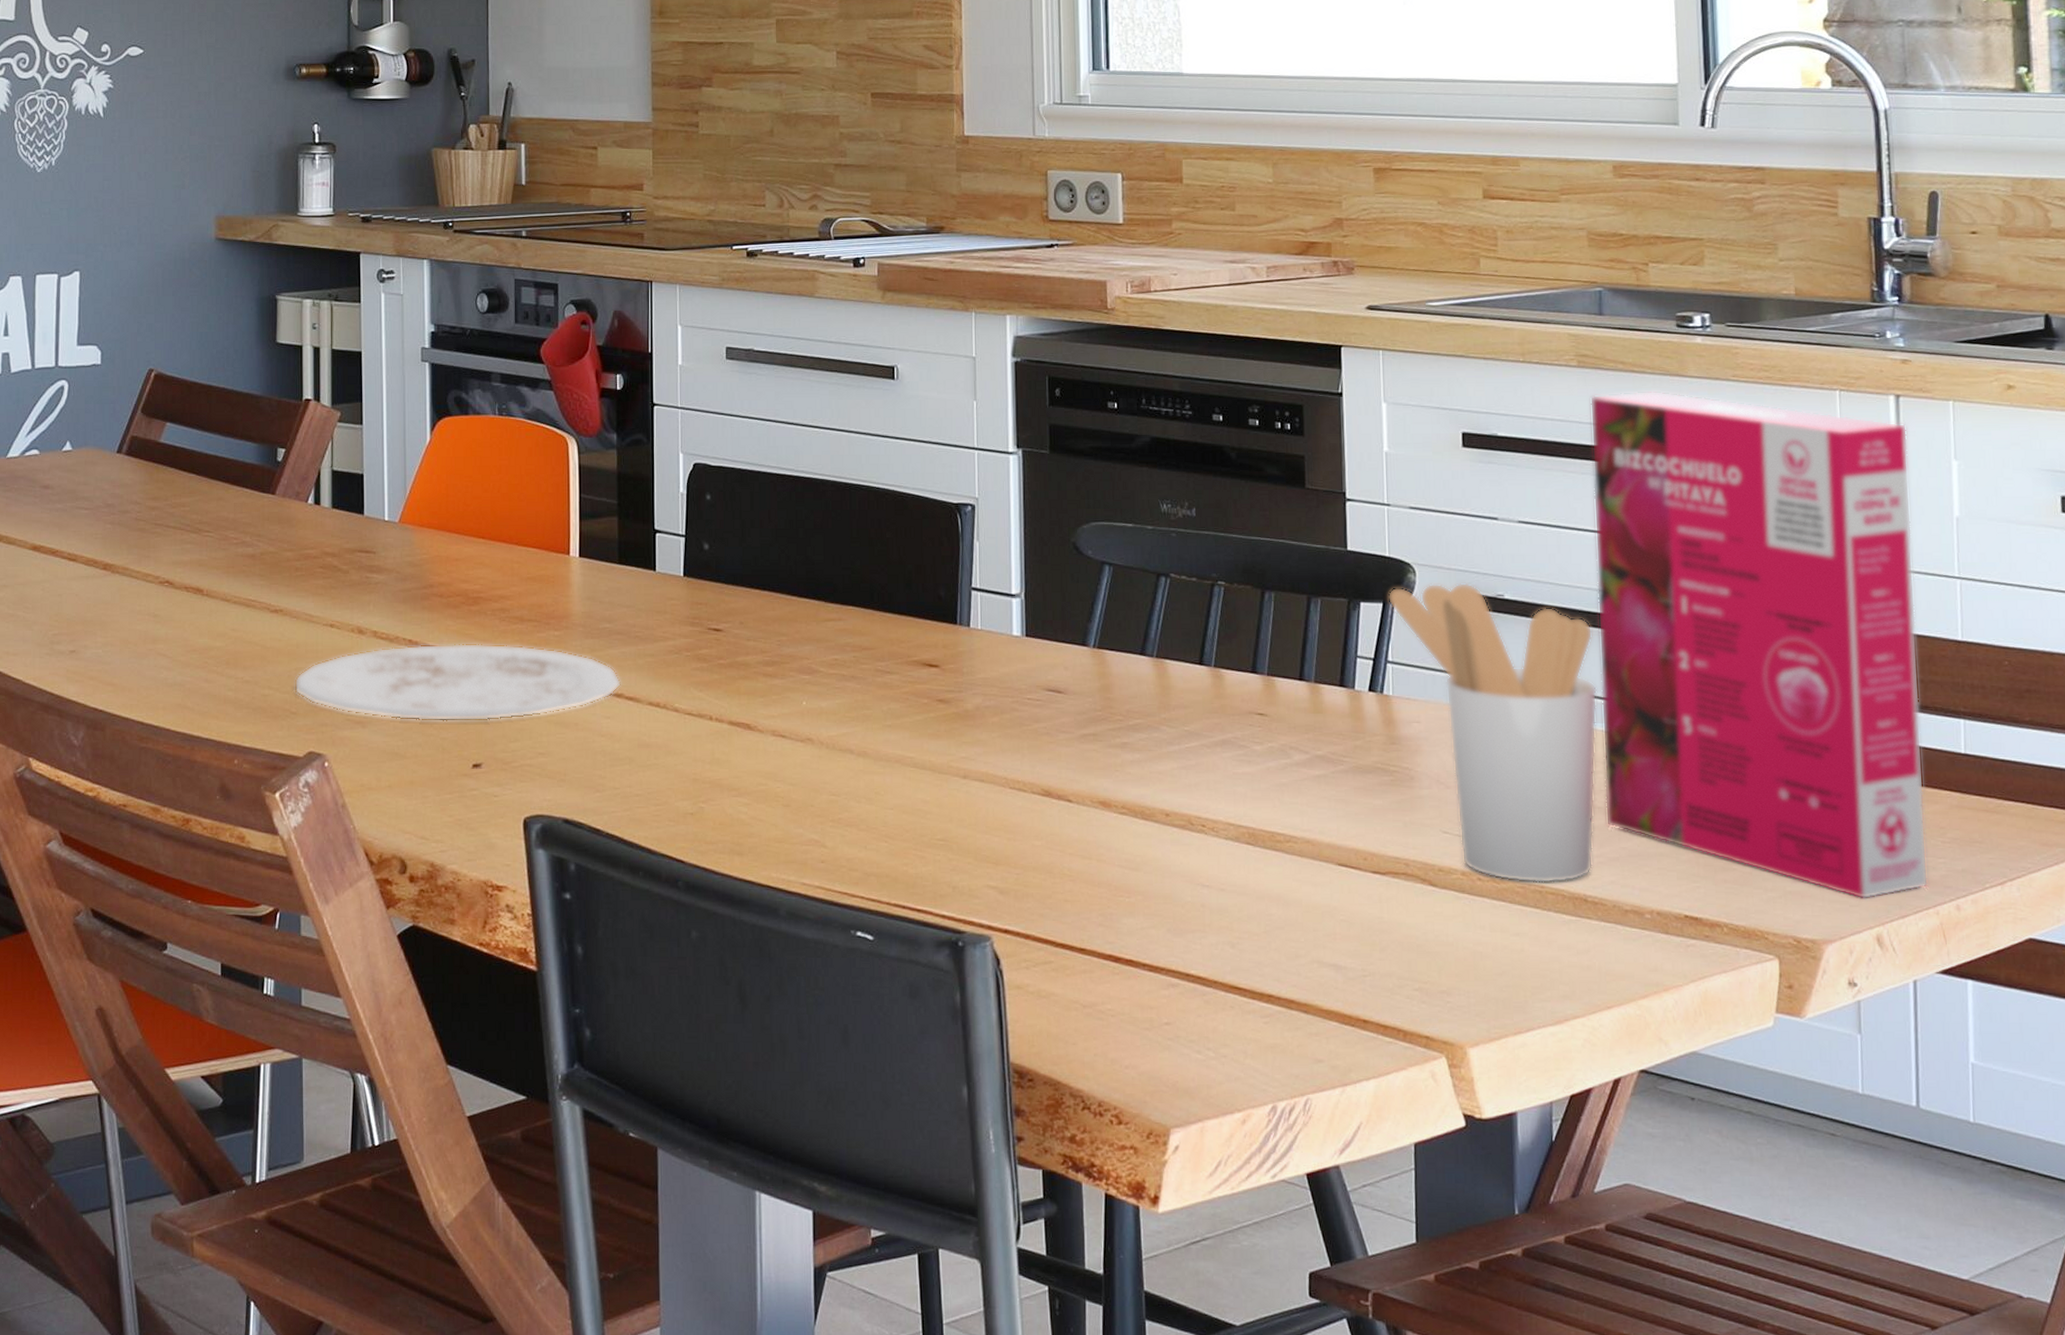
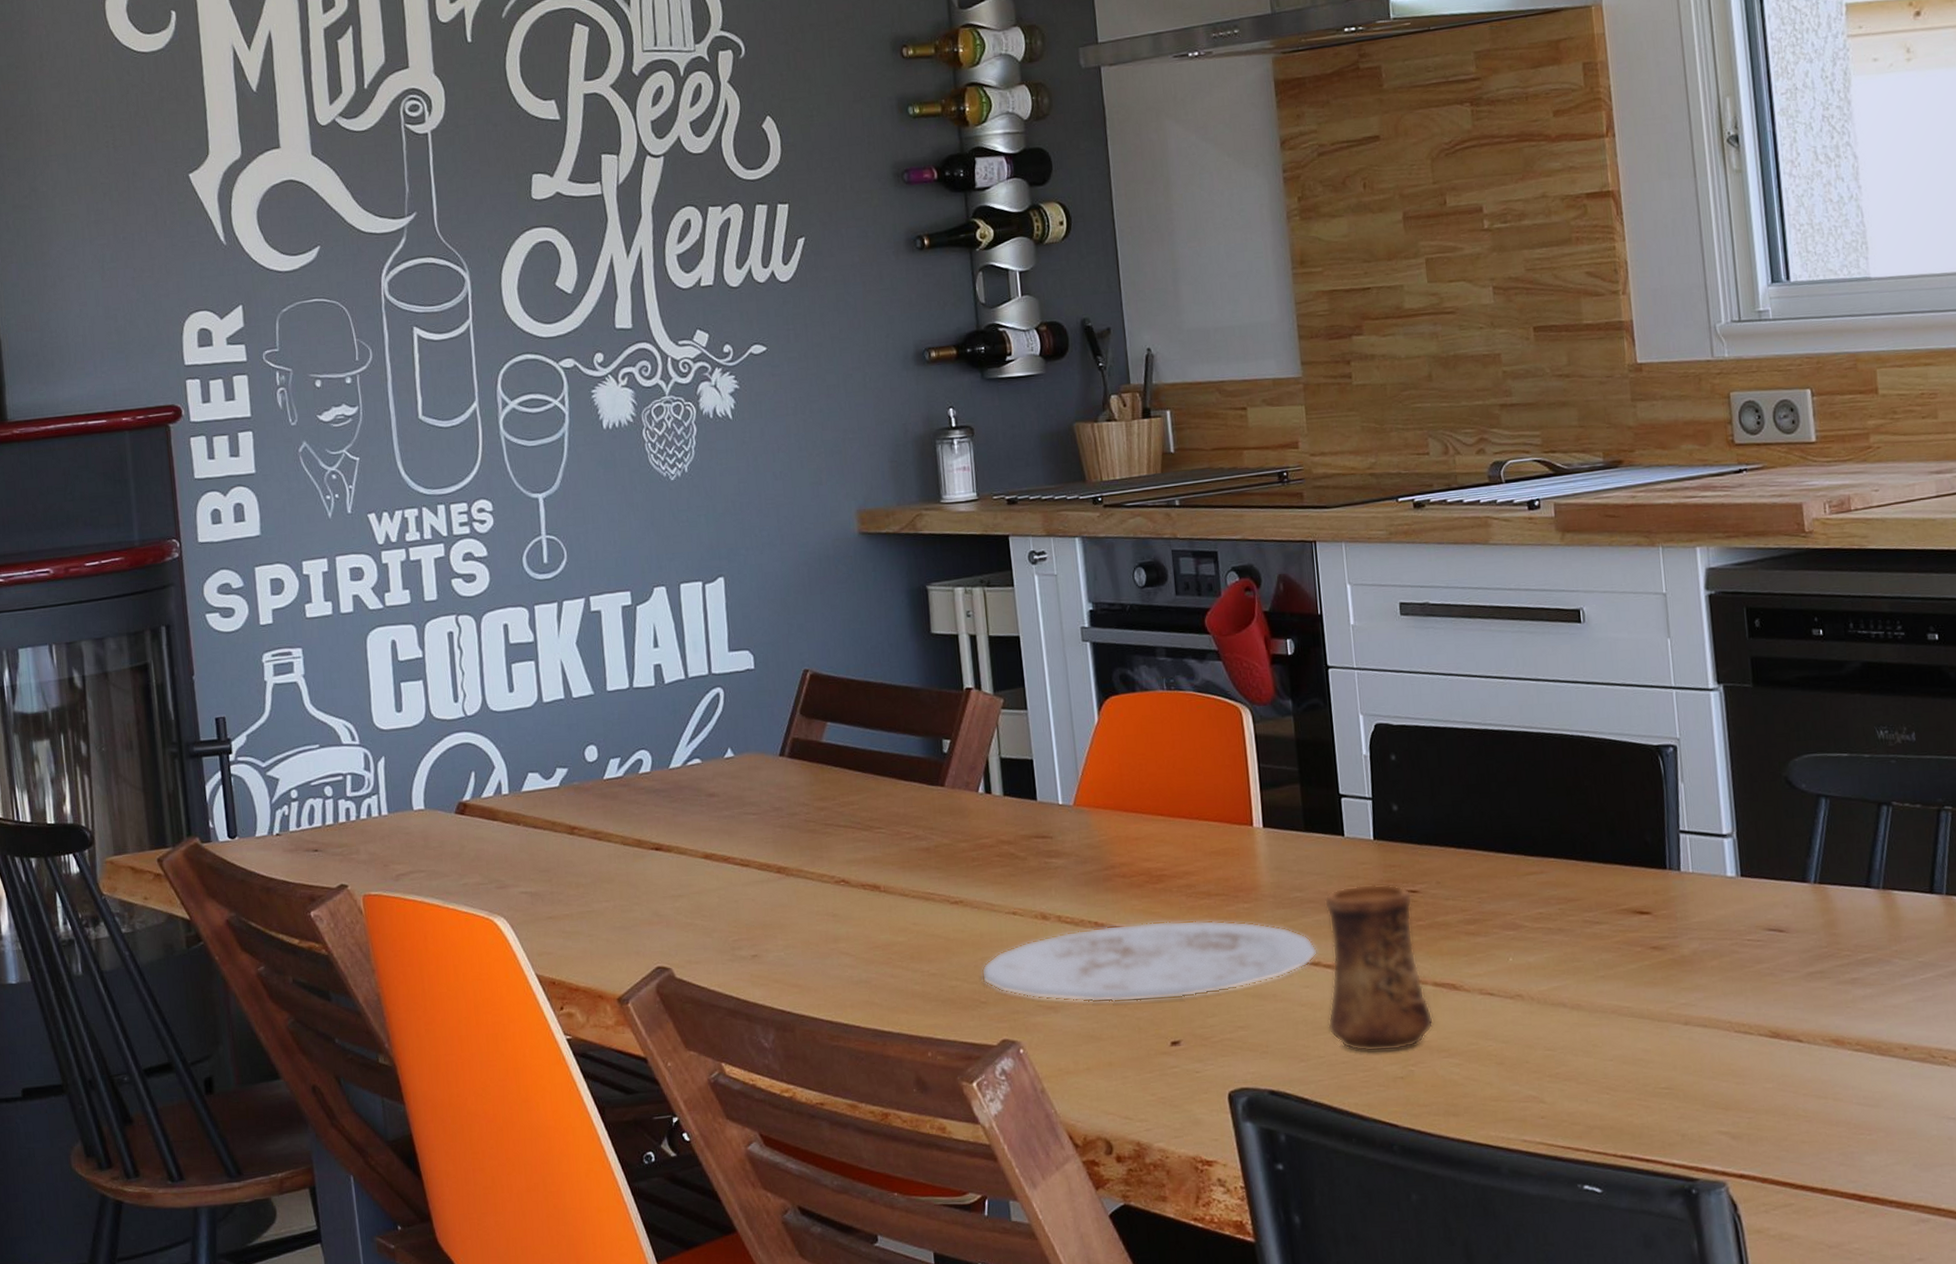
cup: none [625,620,727,787] -> present [1324,883,1434,1052]

